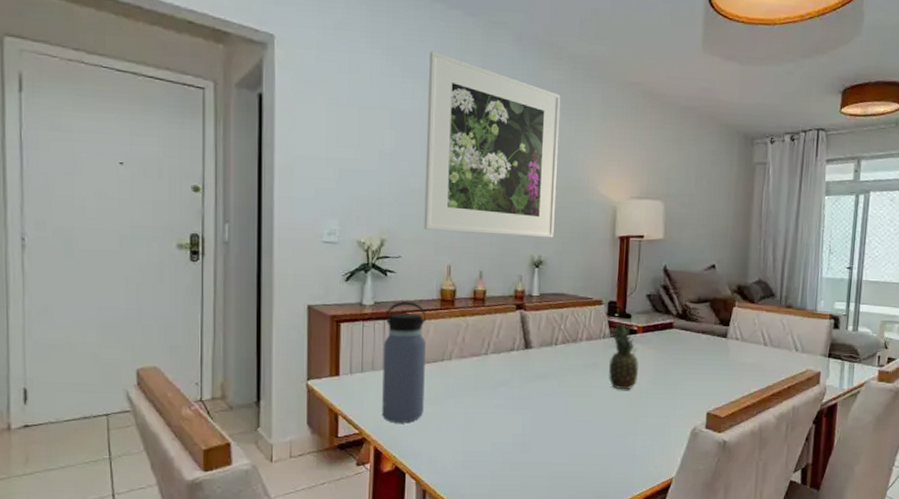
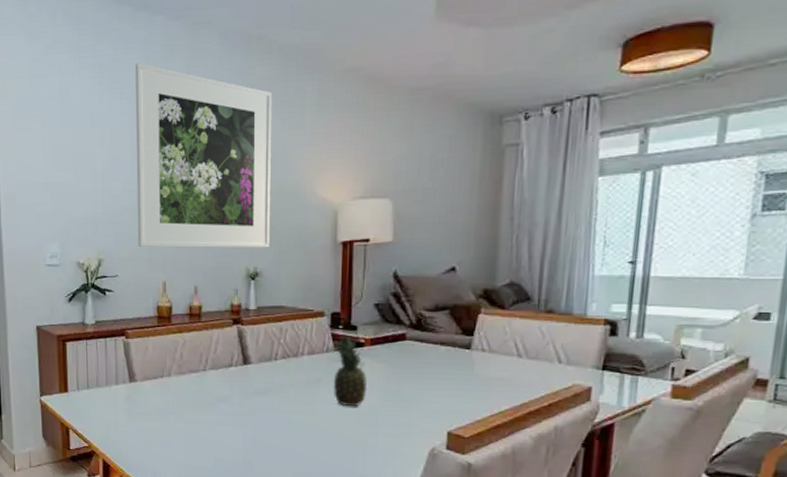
water bottle: present [382,301,426,423] -> none [106,319,147,438]

